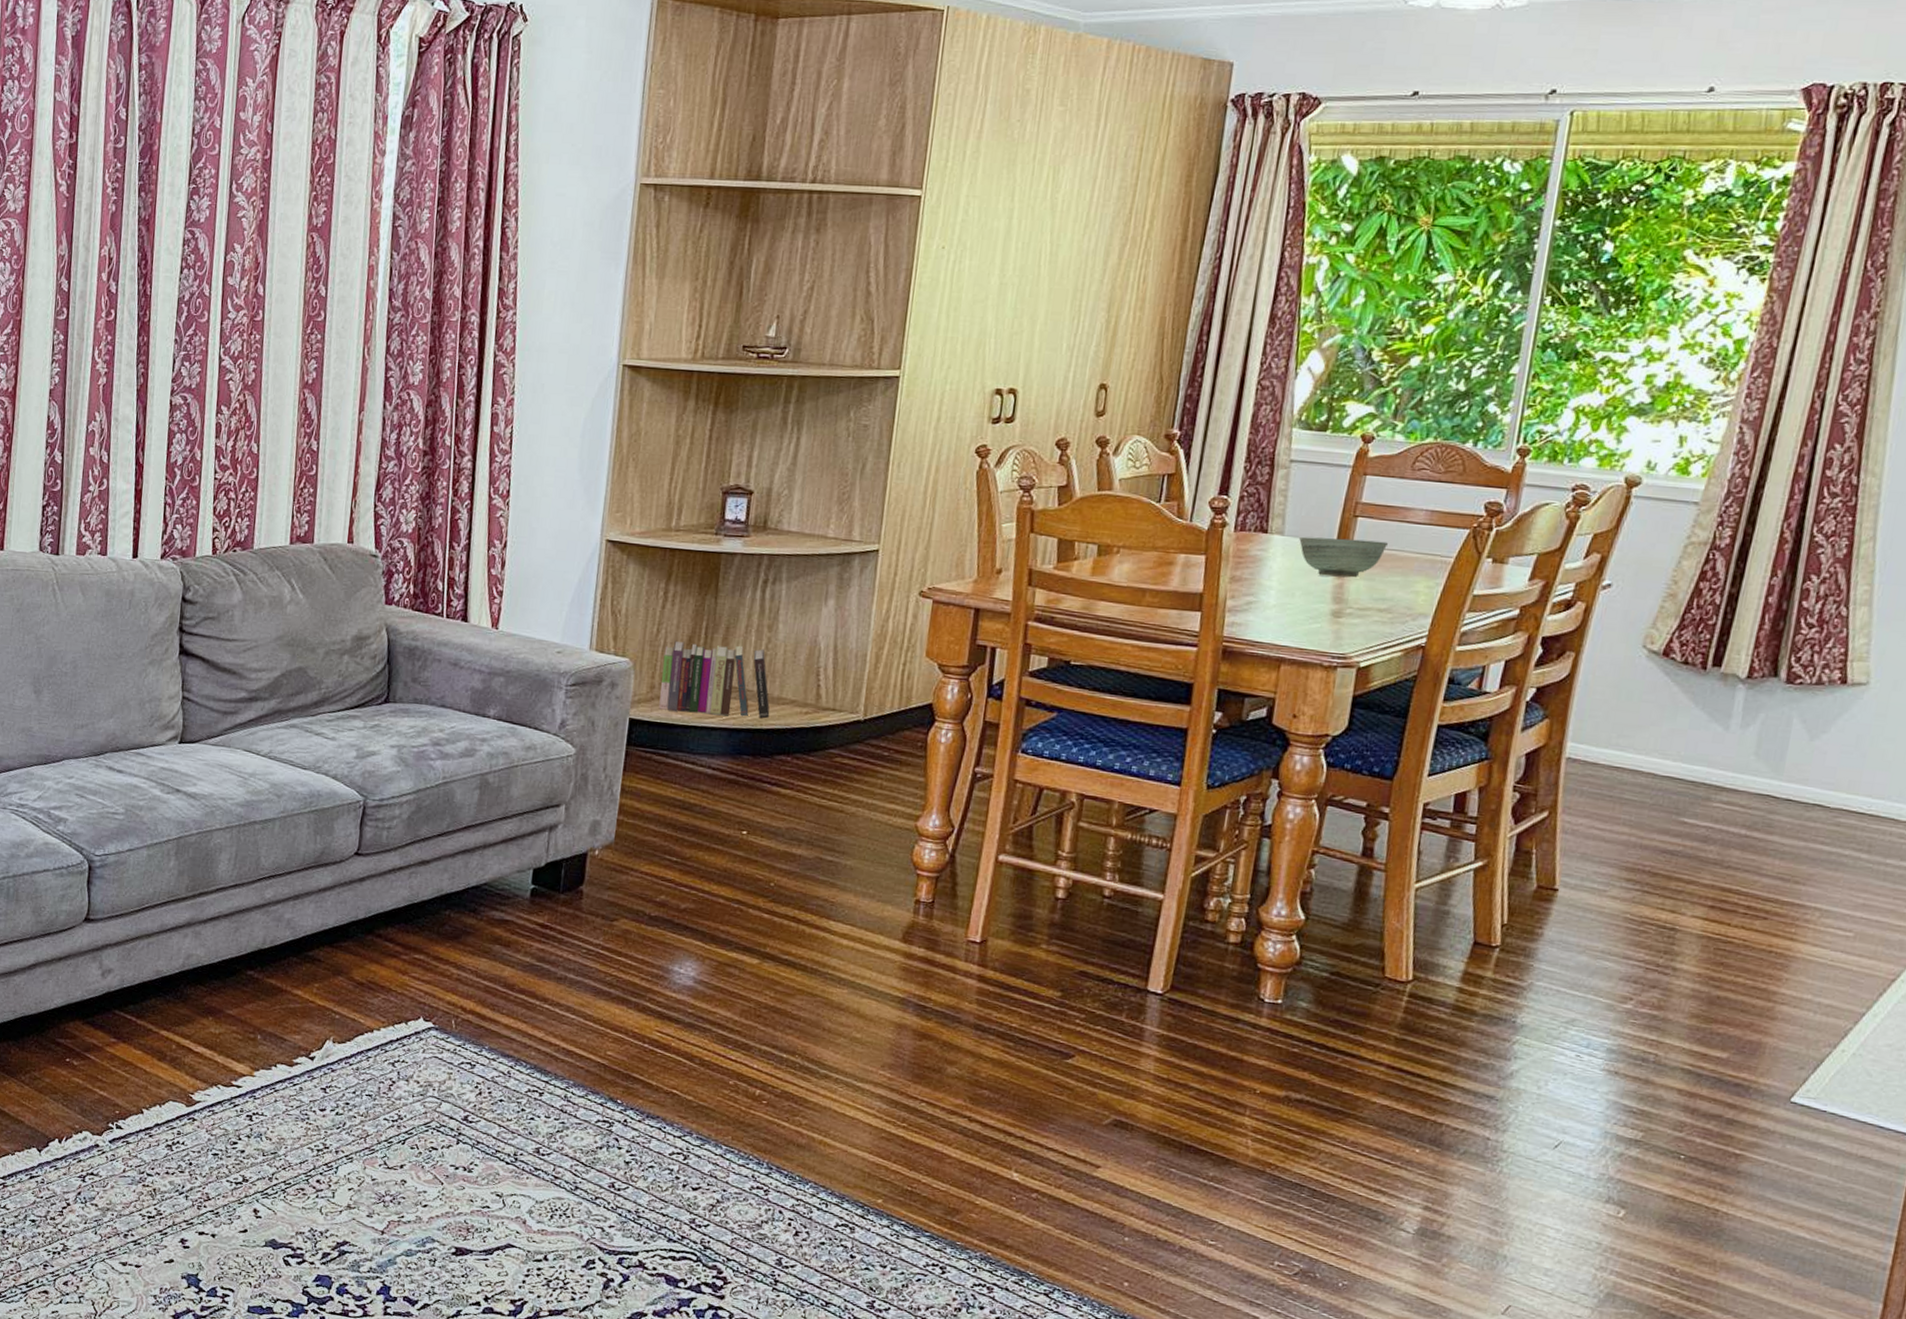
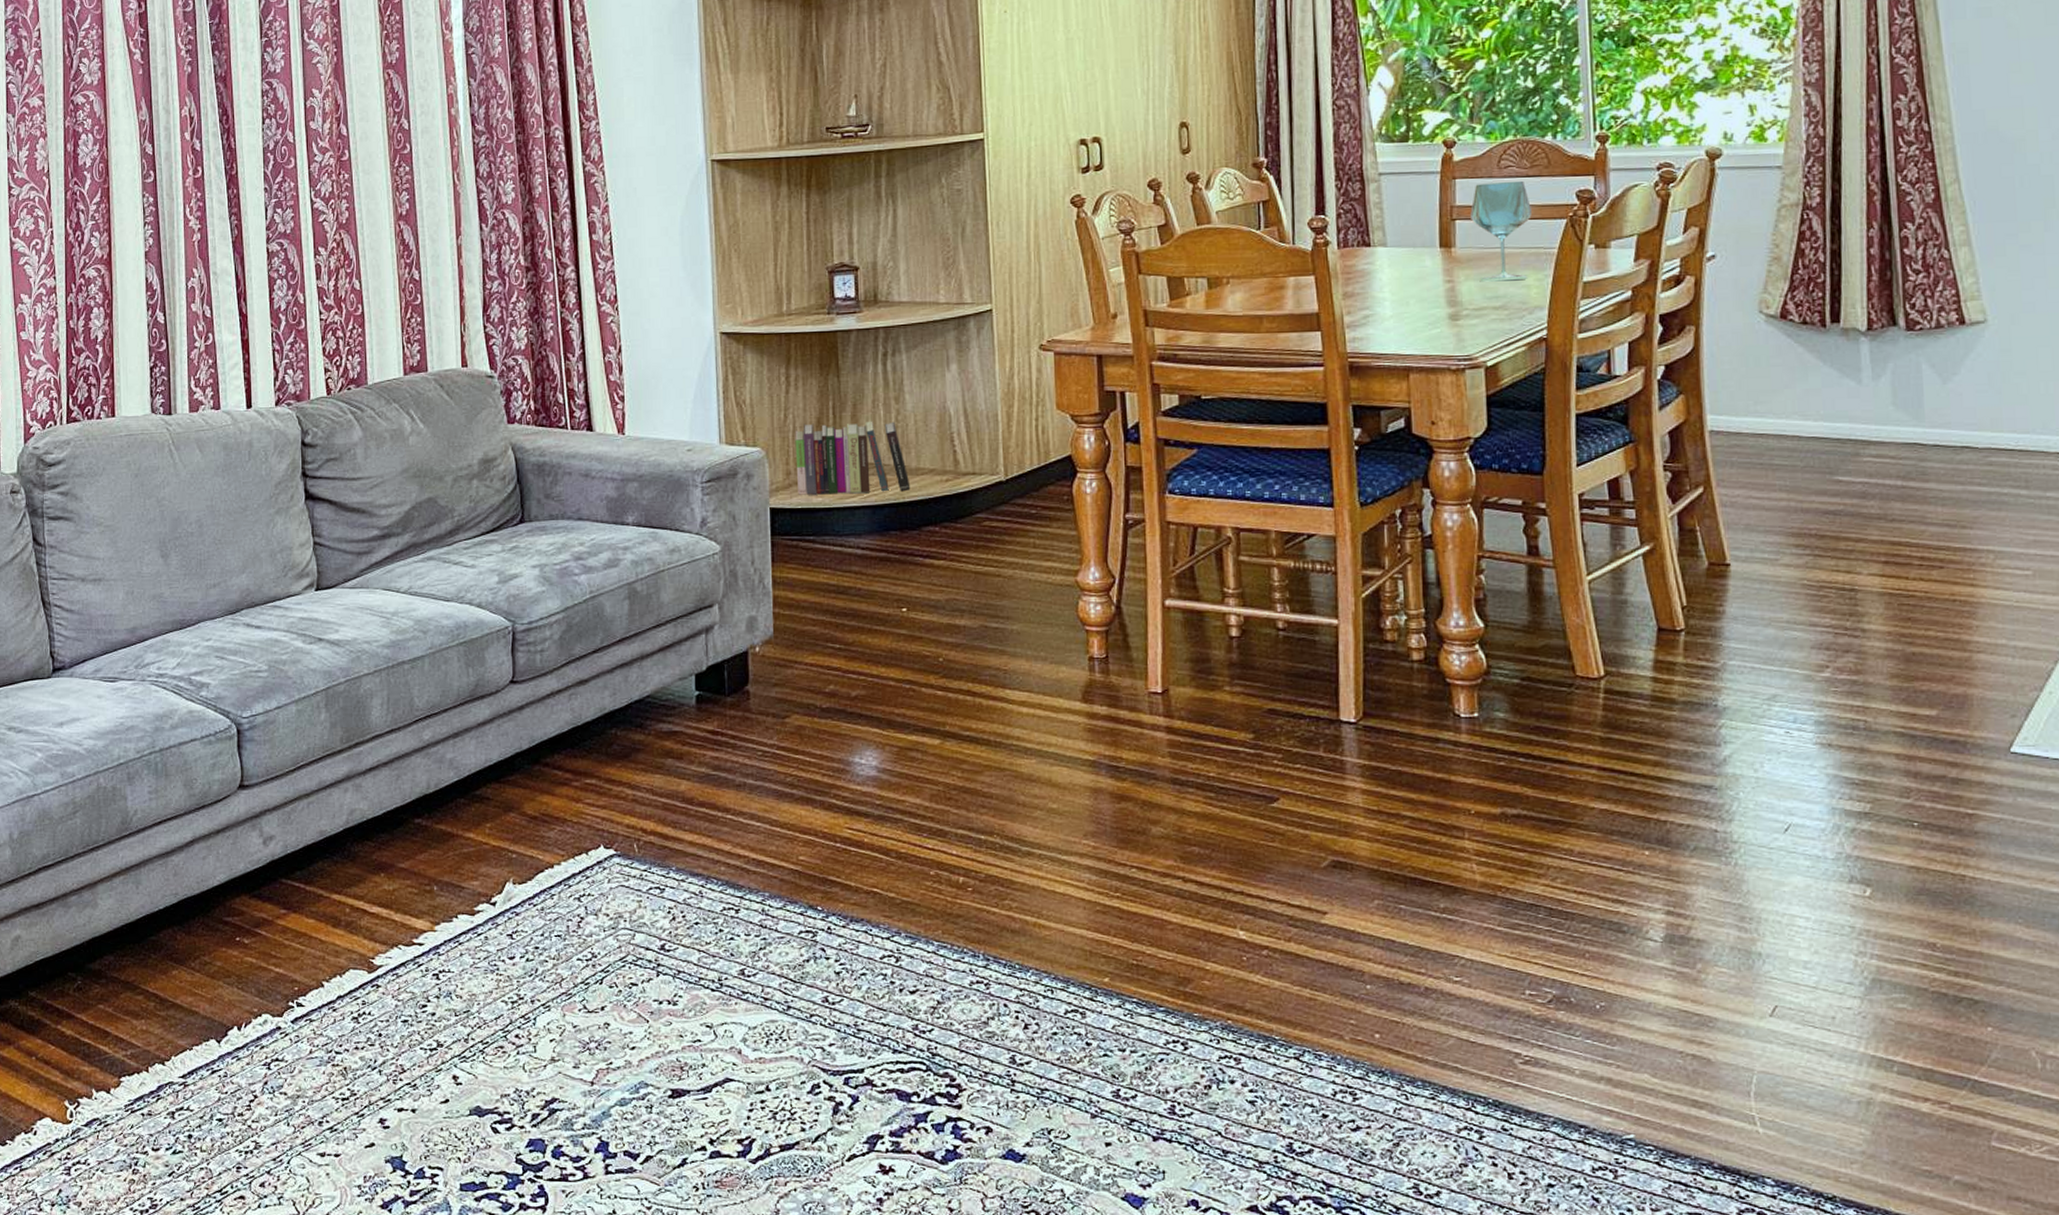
bowl: present [1299,537,1388,578] -> none [1403,241,1490,281]
wine glass: none [1369,483,1437,586] -> present [1470,182,1532,282]

